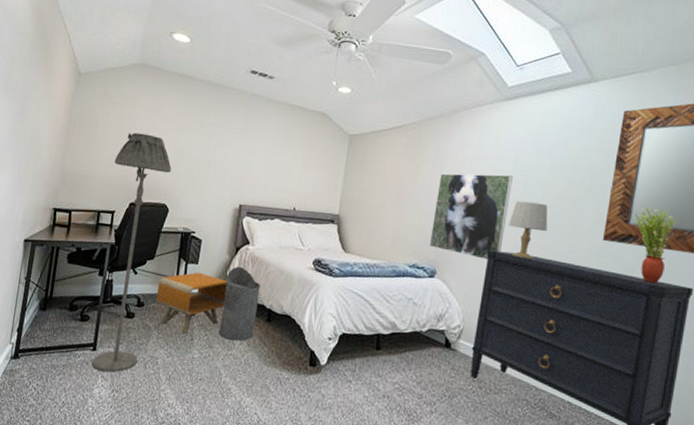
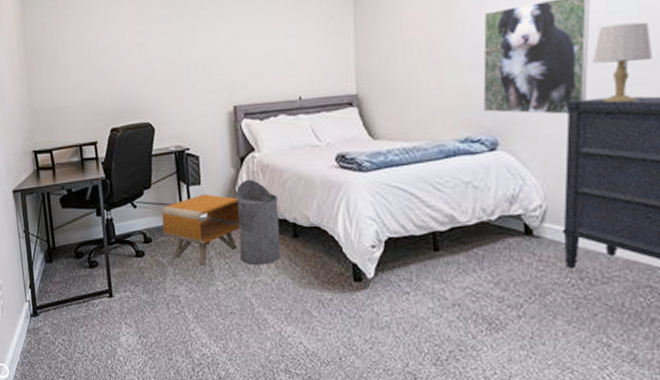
floor lamp: present [91,132,171,373] -> none [83,45,158,318]

